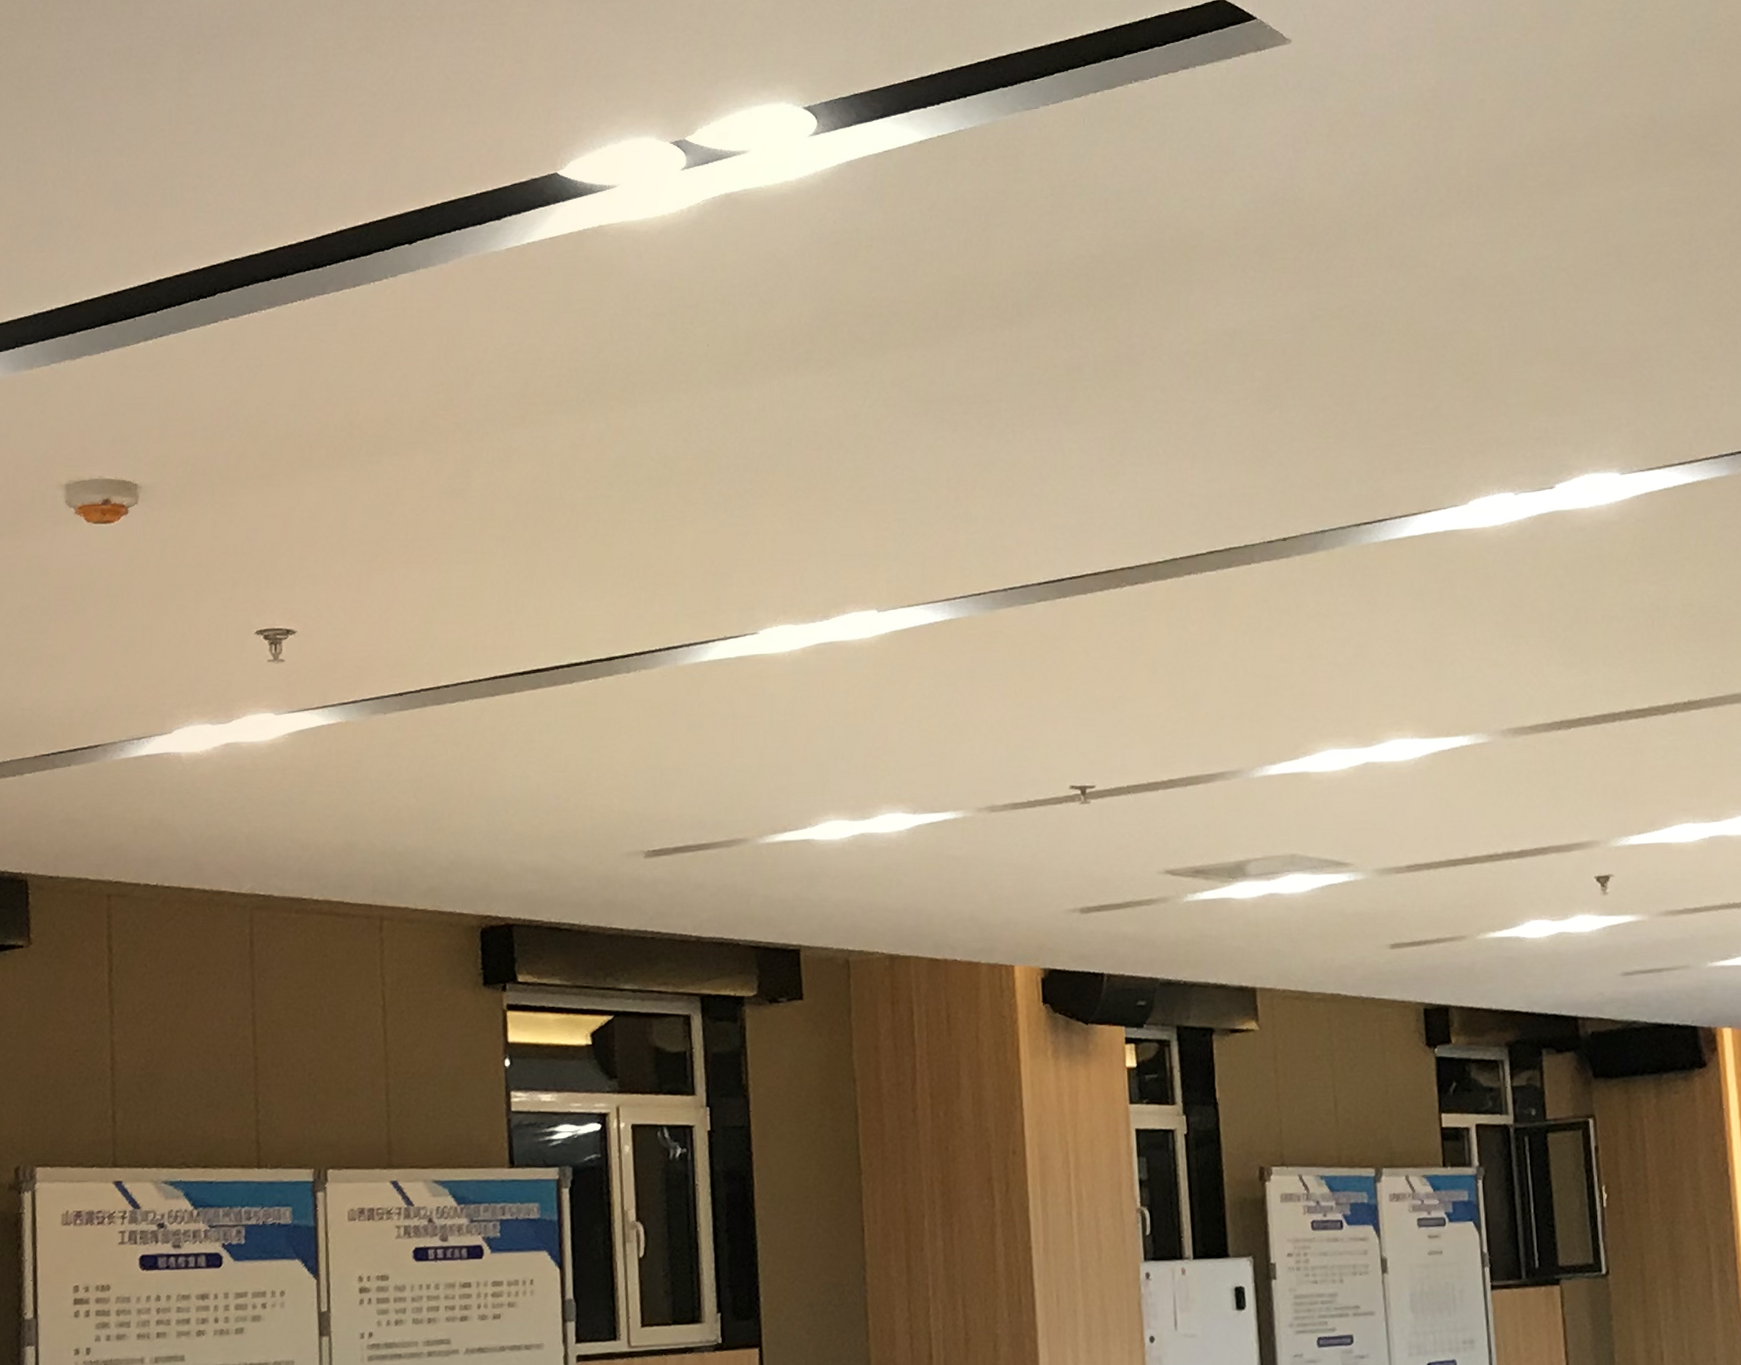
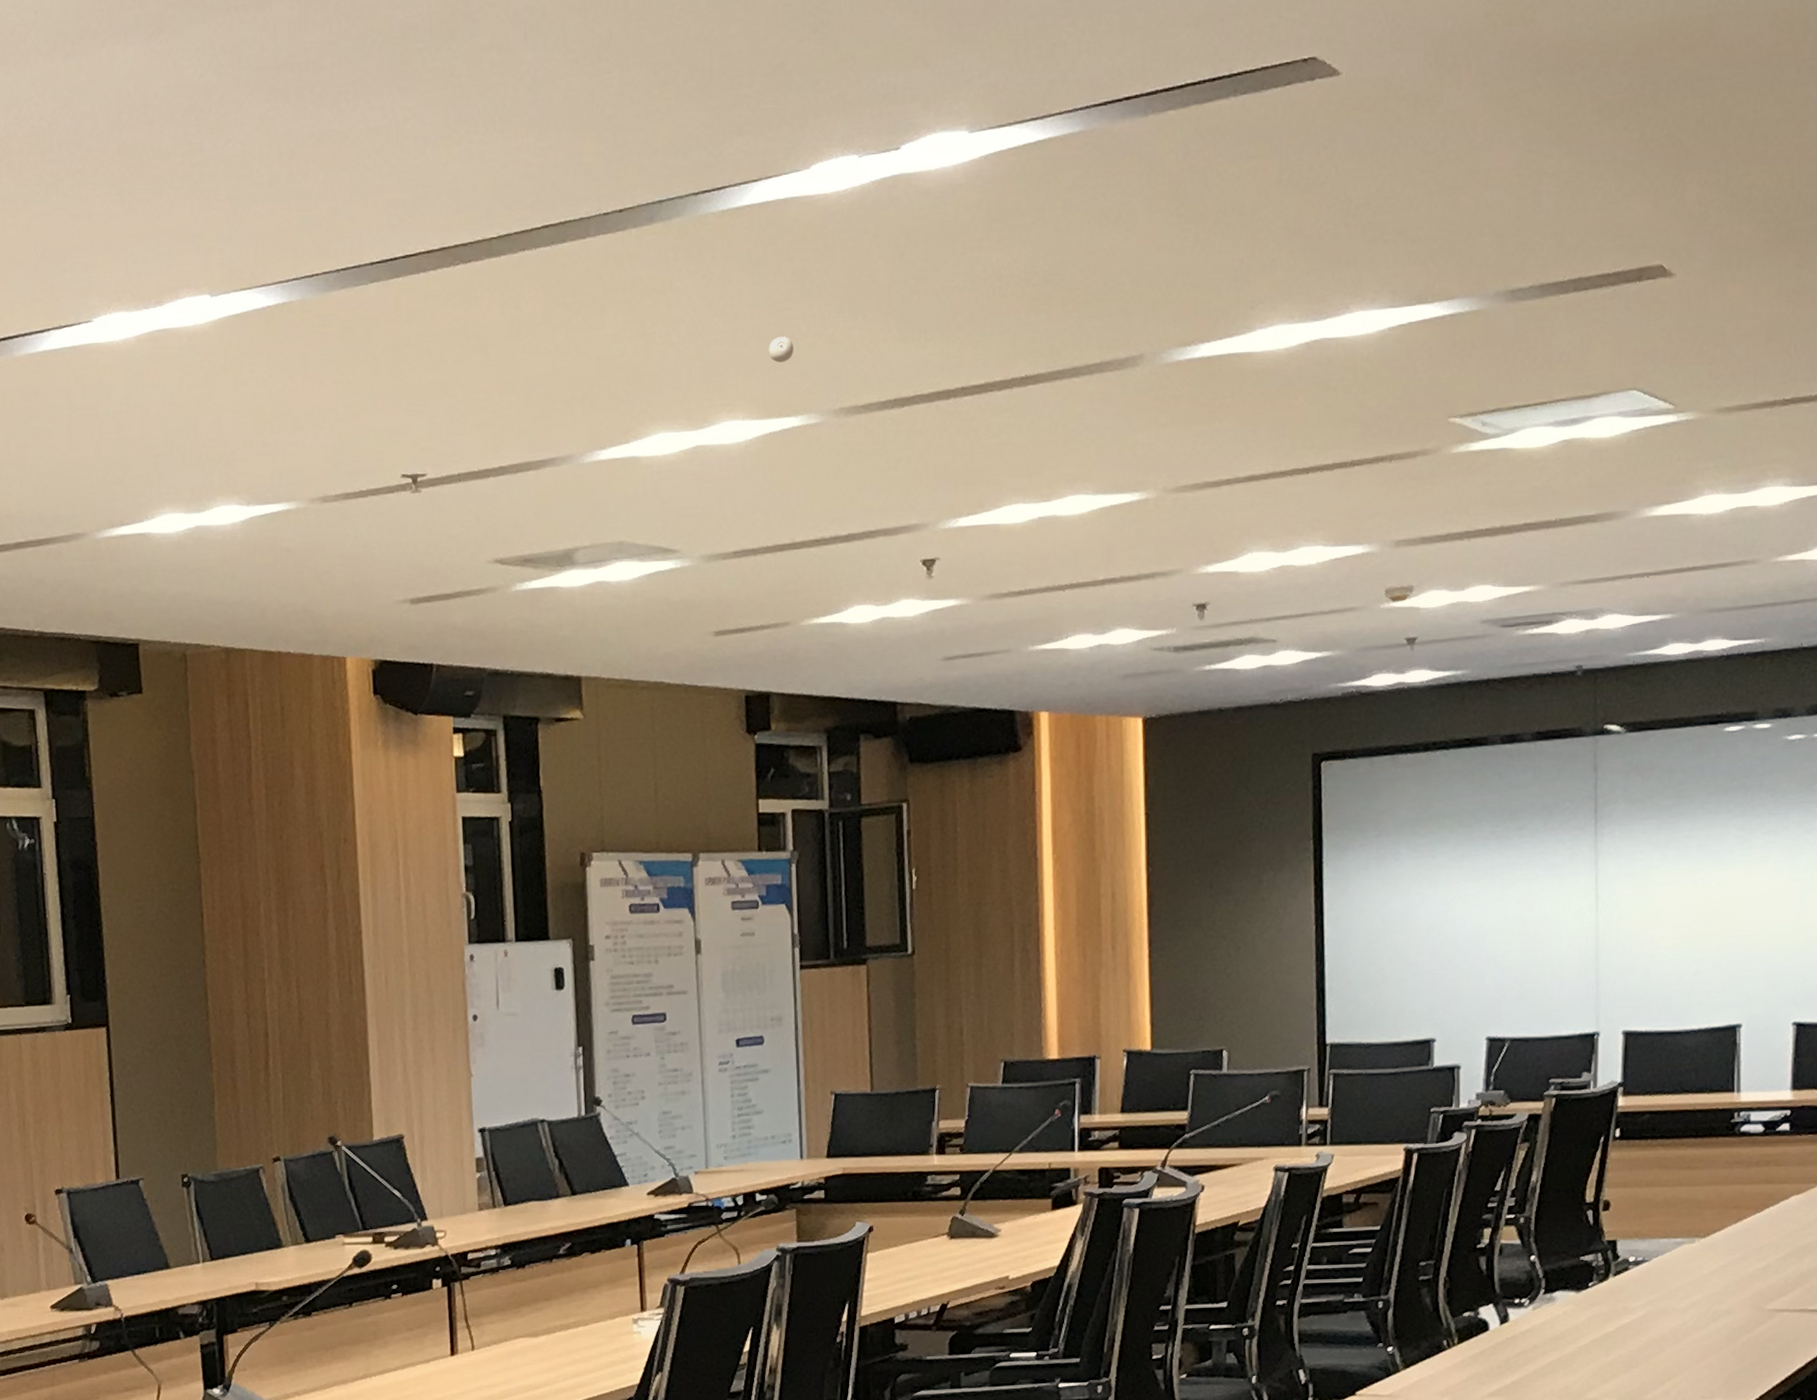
eyeball: none [1434,660,1459,684] -> present [768,336,793,363]

